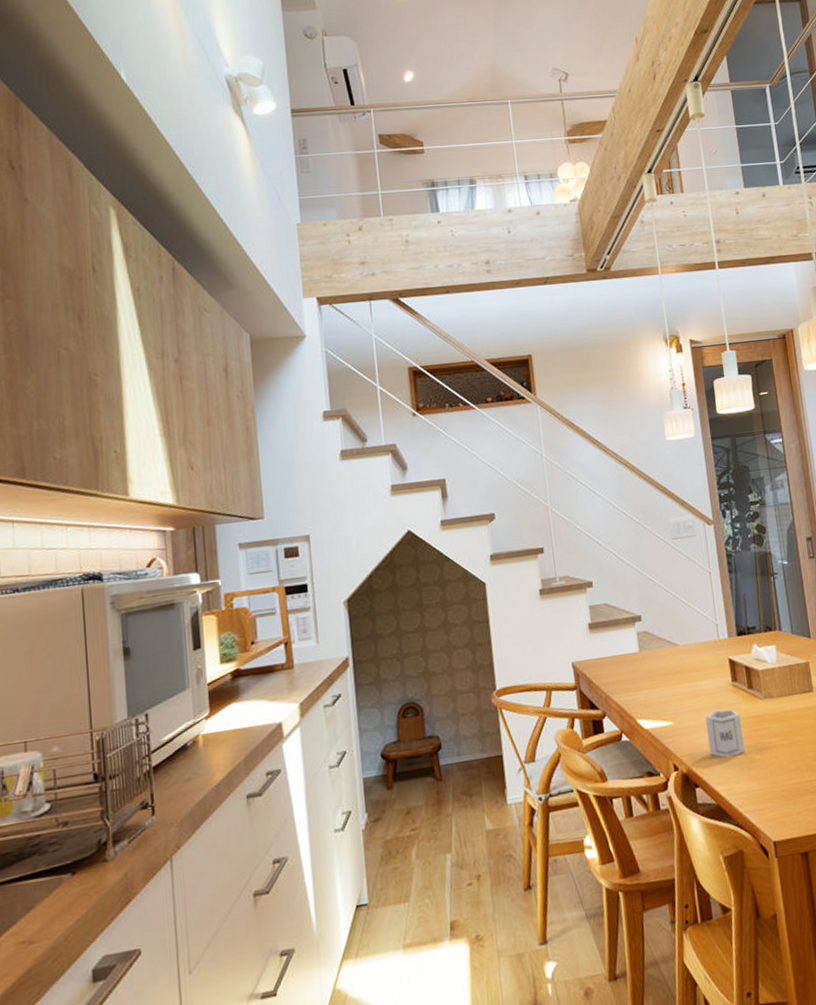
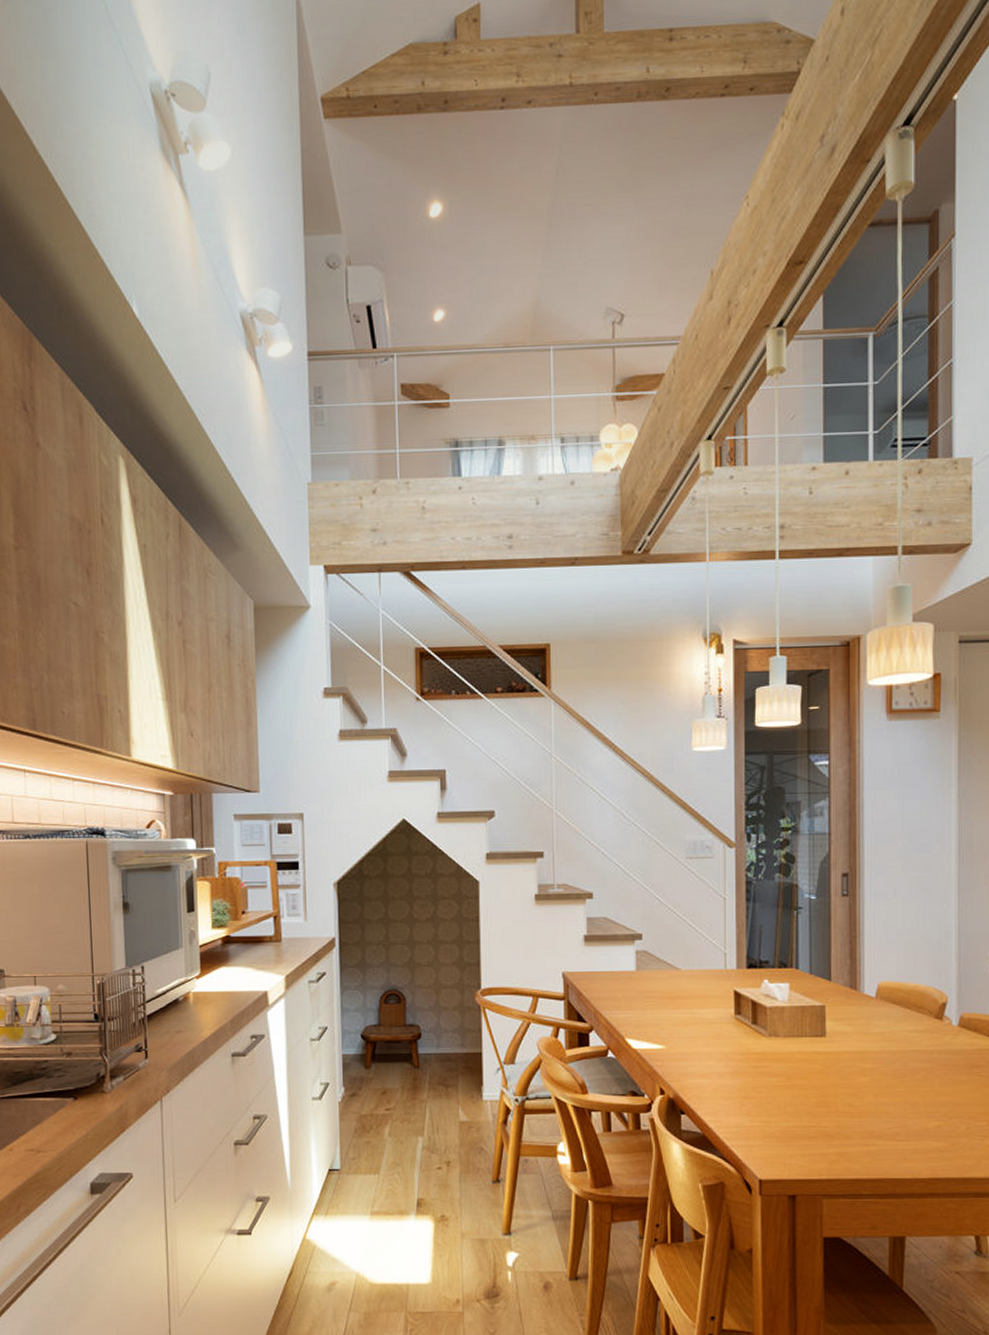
cup: present [706,709,746,758] -> none [701,1041,741,1090]

